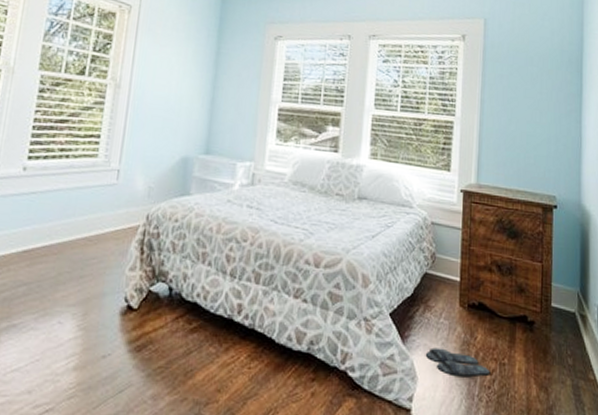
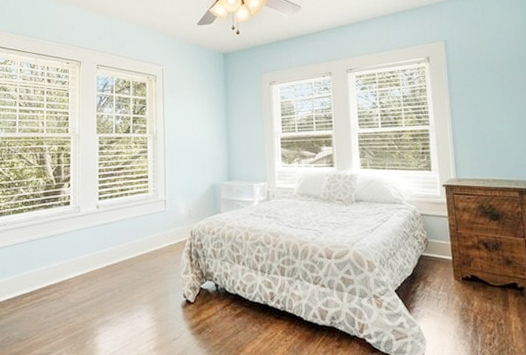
slippers: present [425,347,491,377] -> none [430,315,490,337]

